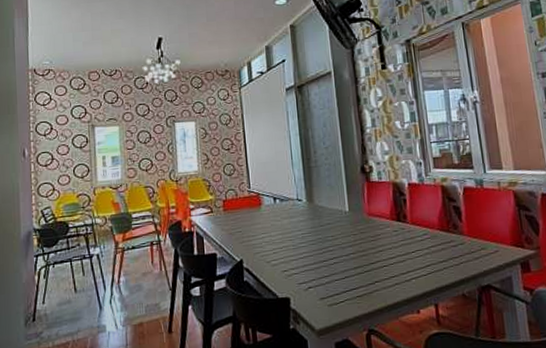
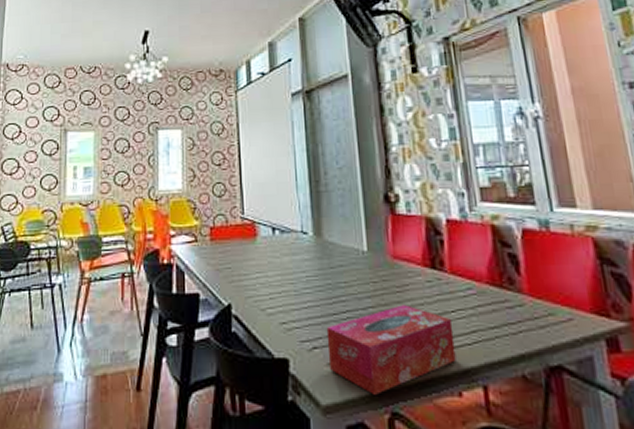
tissue box: none [318,249,416,318] -> present [326,304,456,395]

